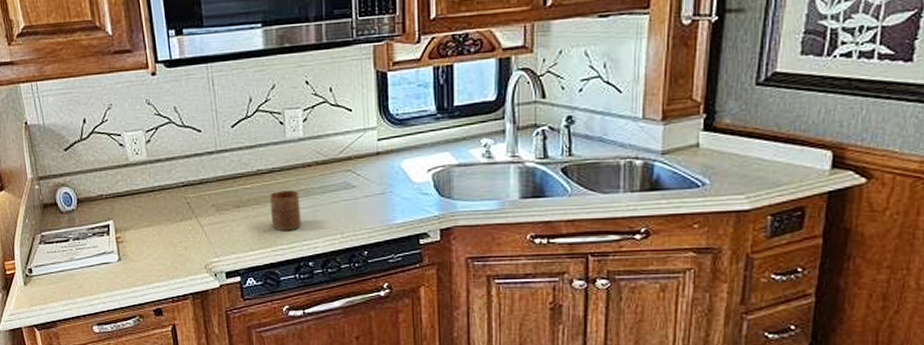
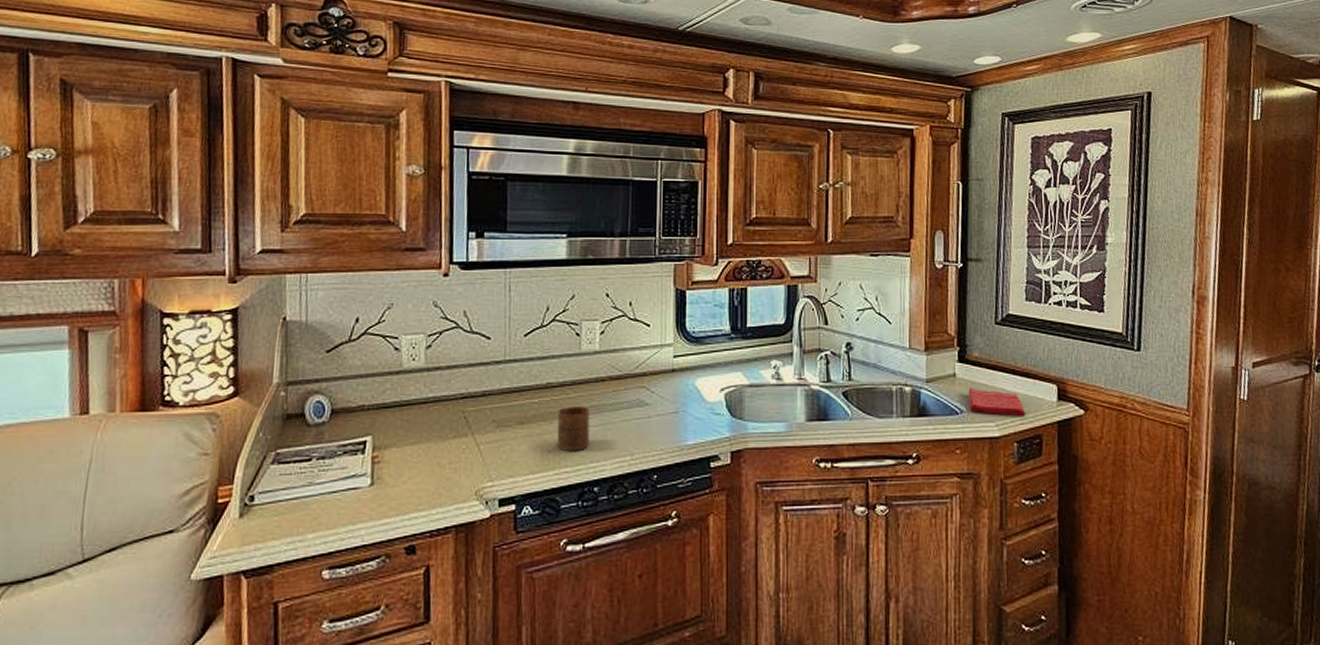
dish towel: none [713,158,787,189] -> present [968,387,1026,417]

